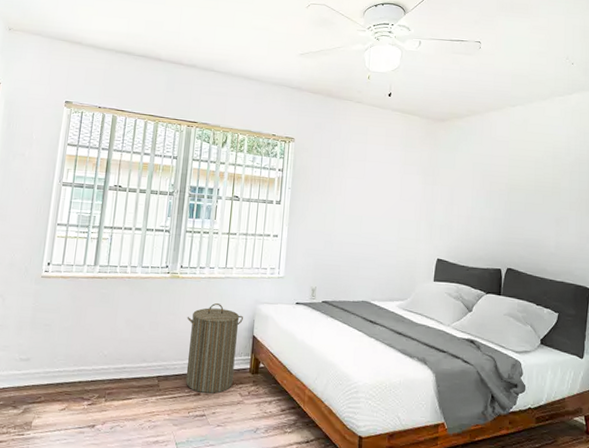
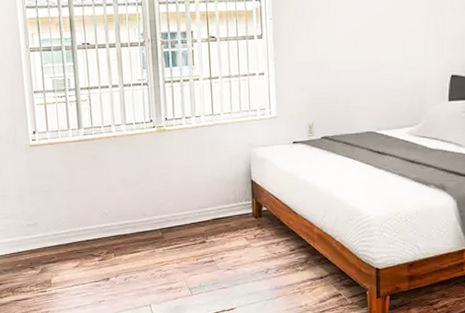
laundry hamper: present [185,303,243,394] -> none [180,152,238,240]

